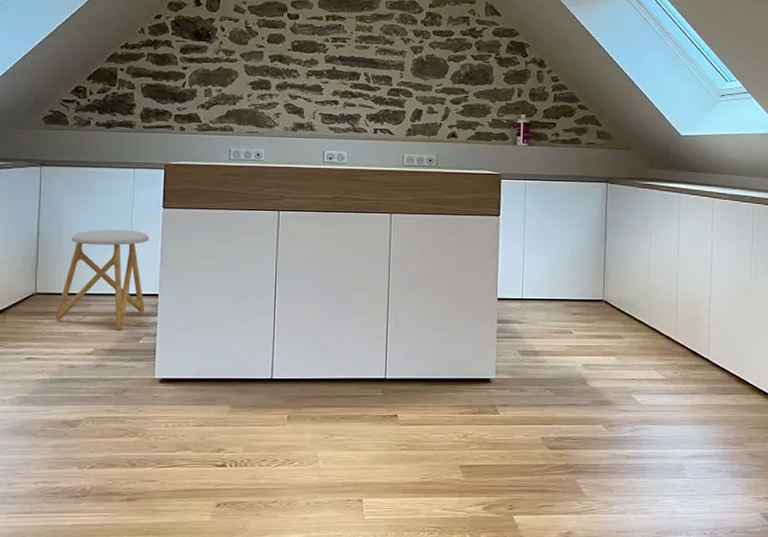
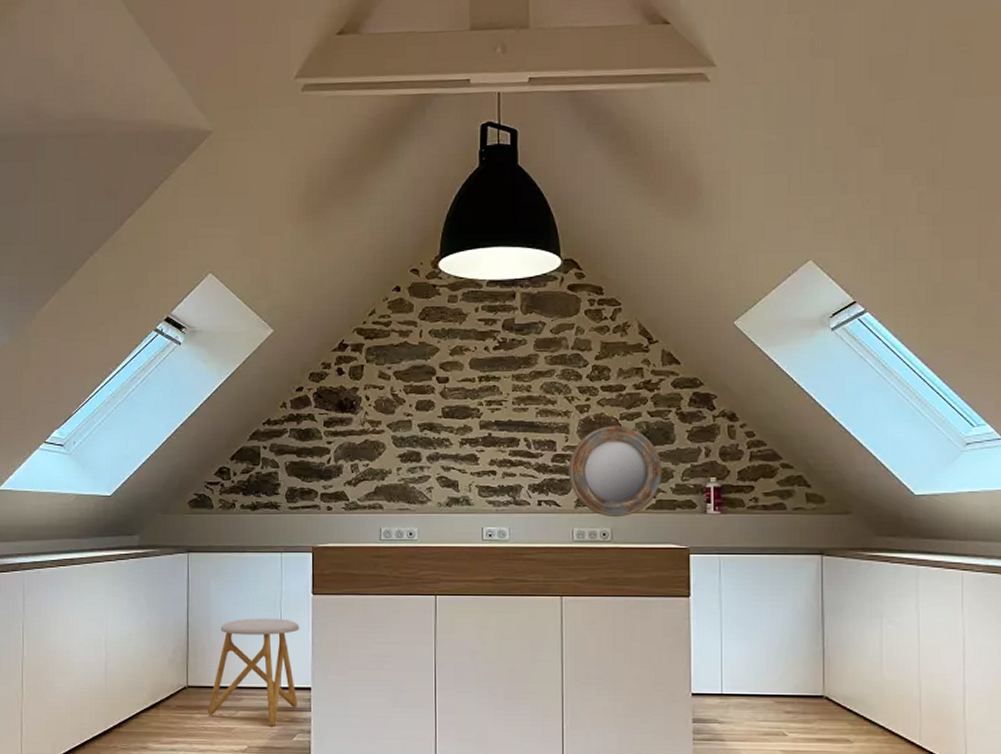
home mirror: none [402,66,482,146] -> present [569,426,662,518]

